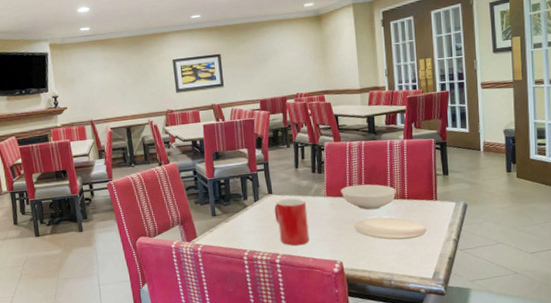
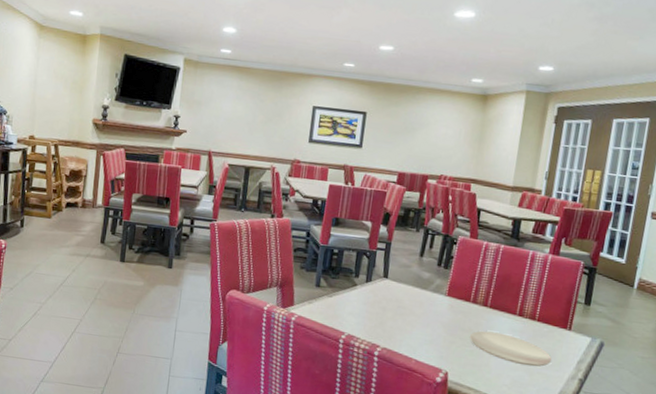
cup: present [274,197,310,246] -> none [384,286,423,343]
bowl: present [340,184,397,210] -> none [464,290,528,324]

